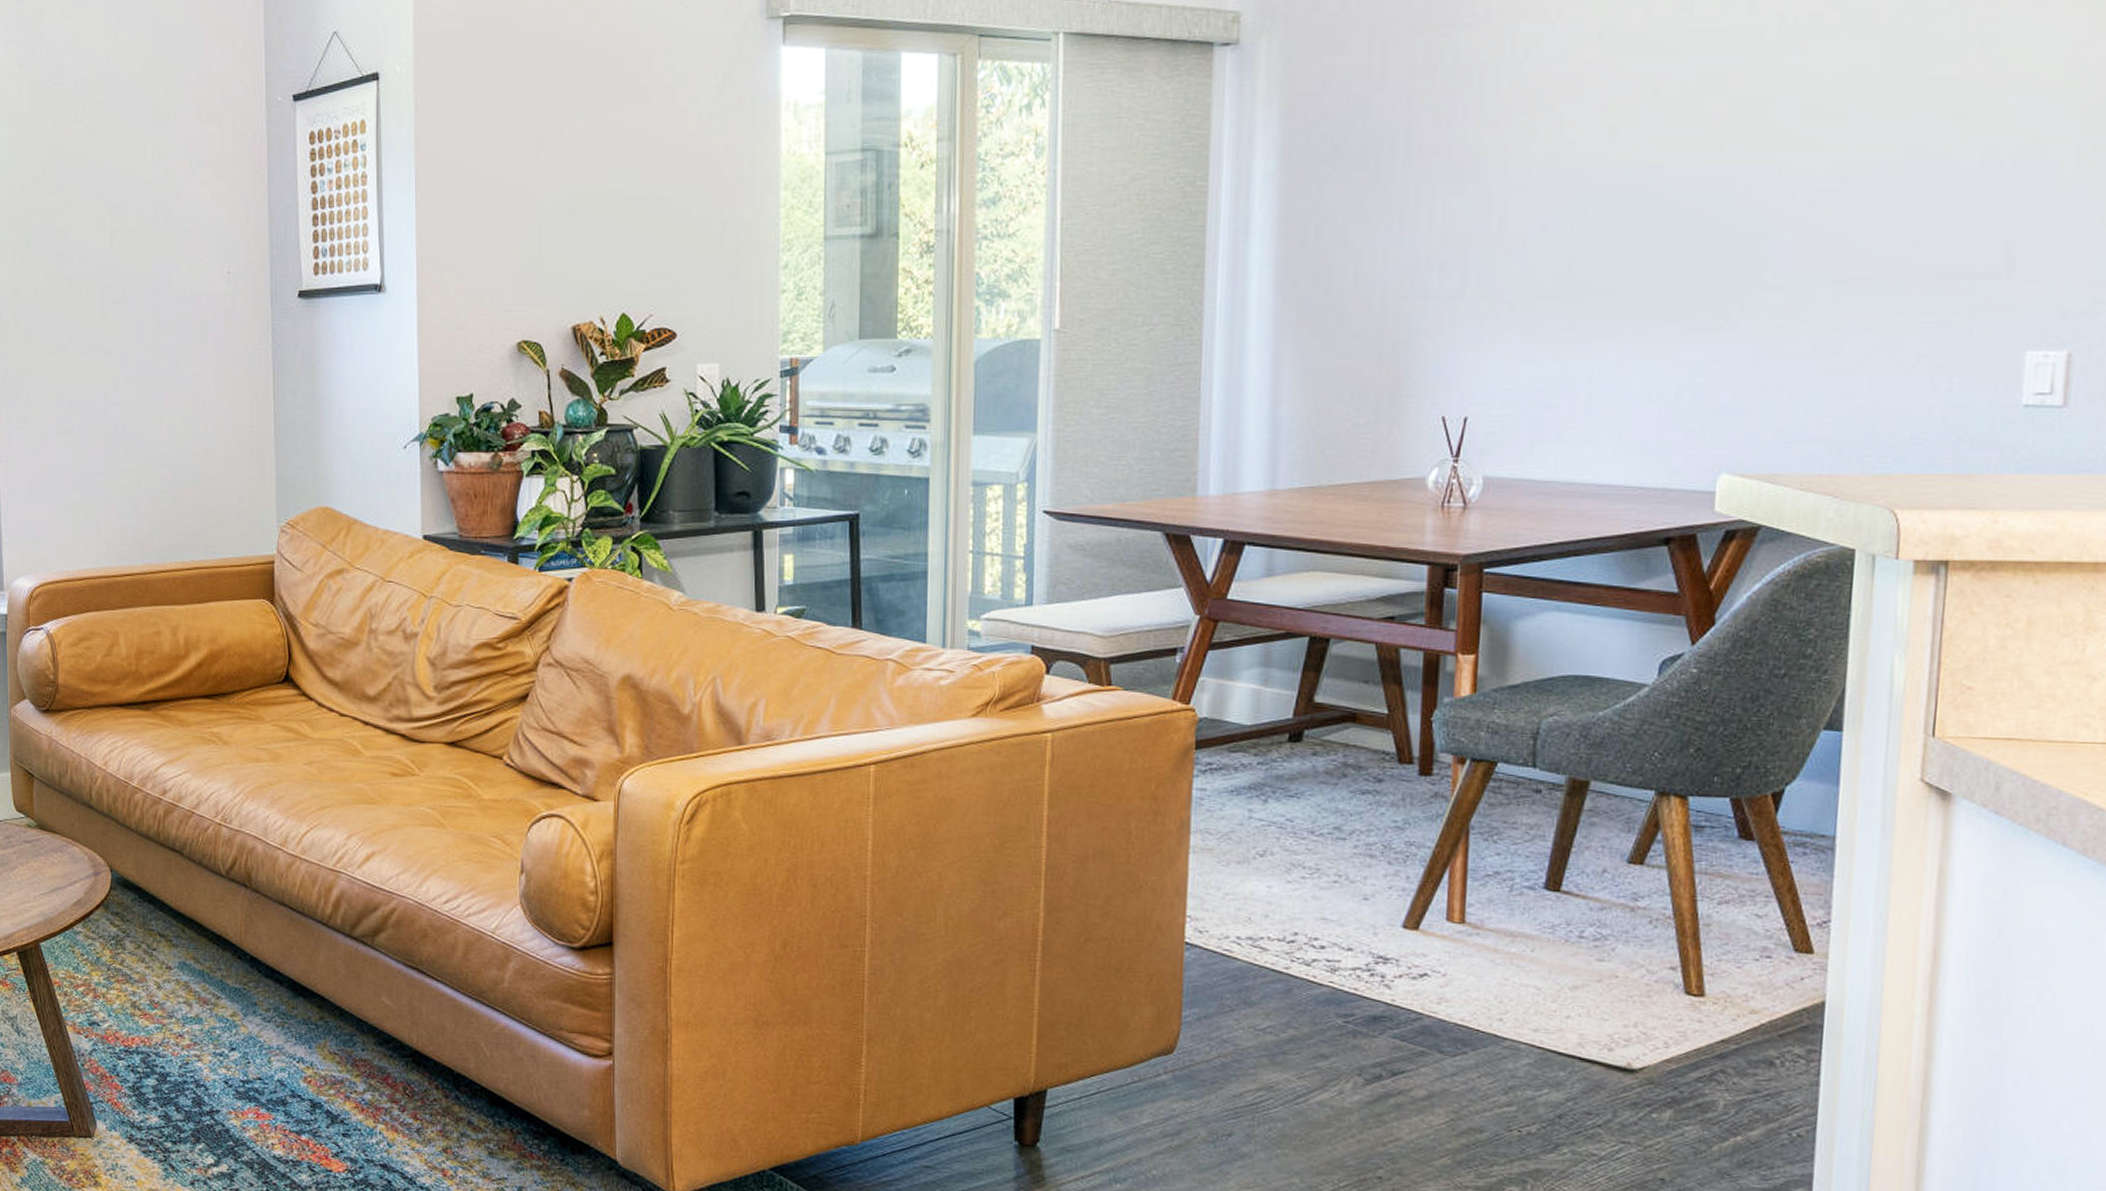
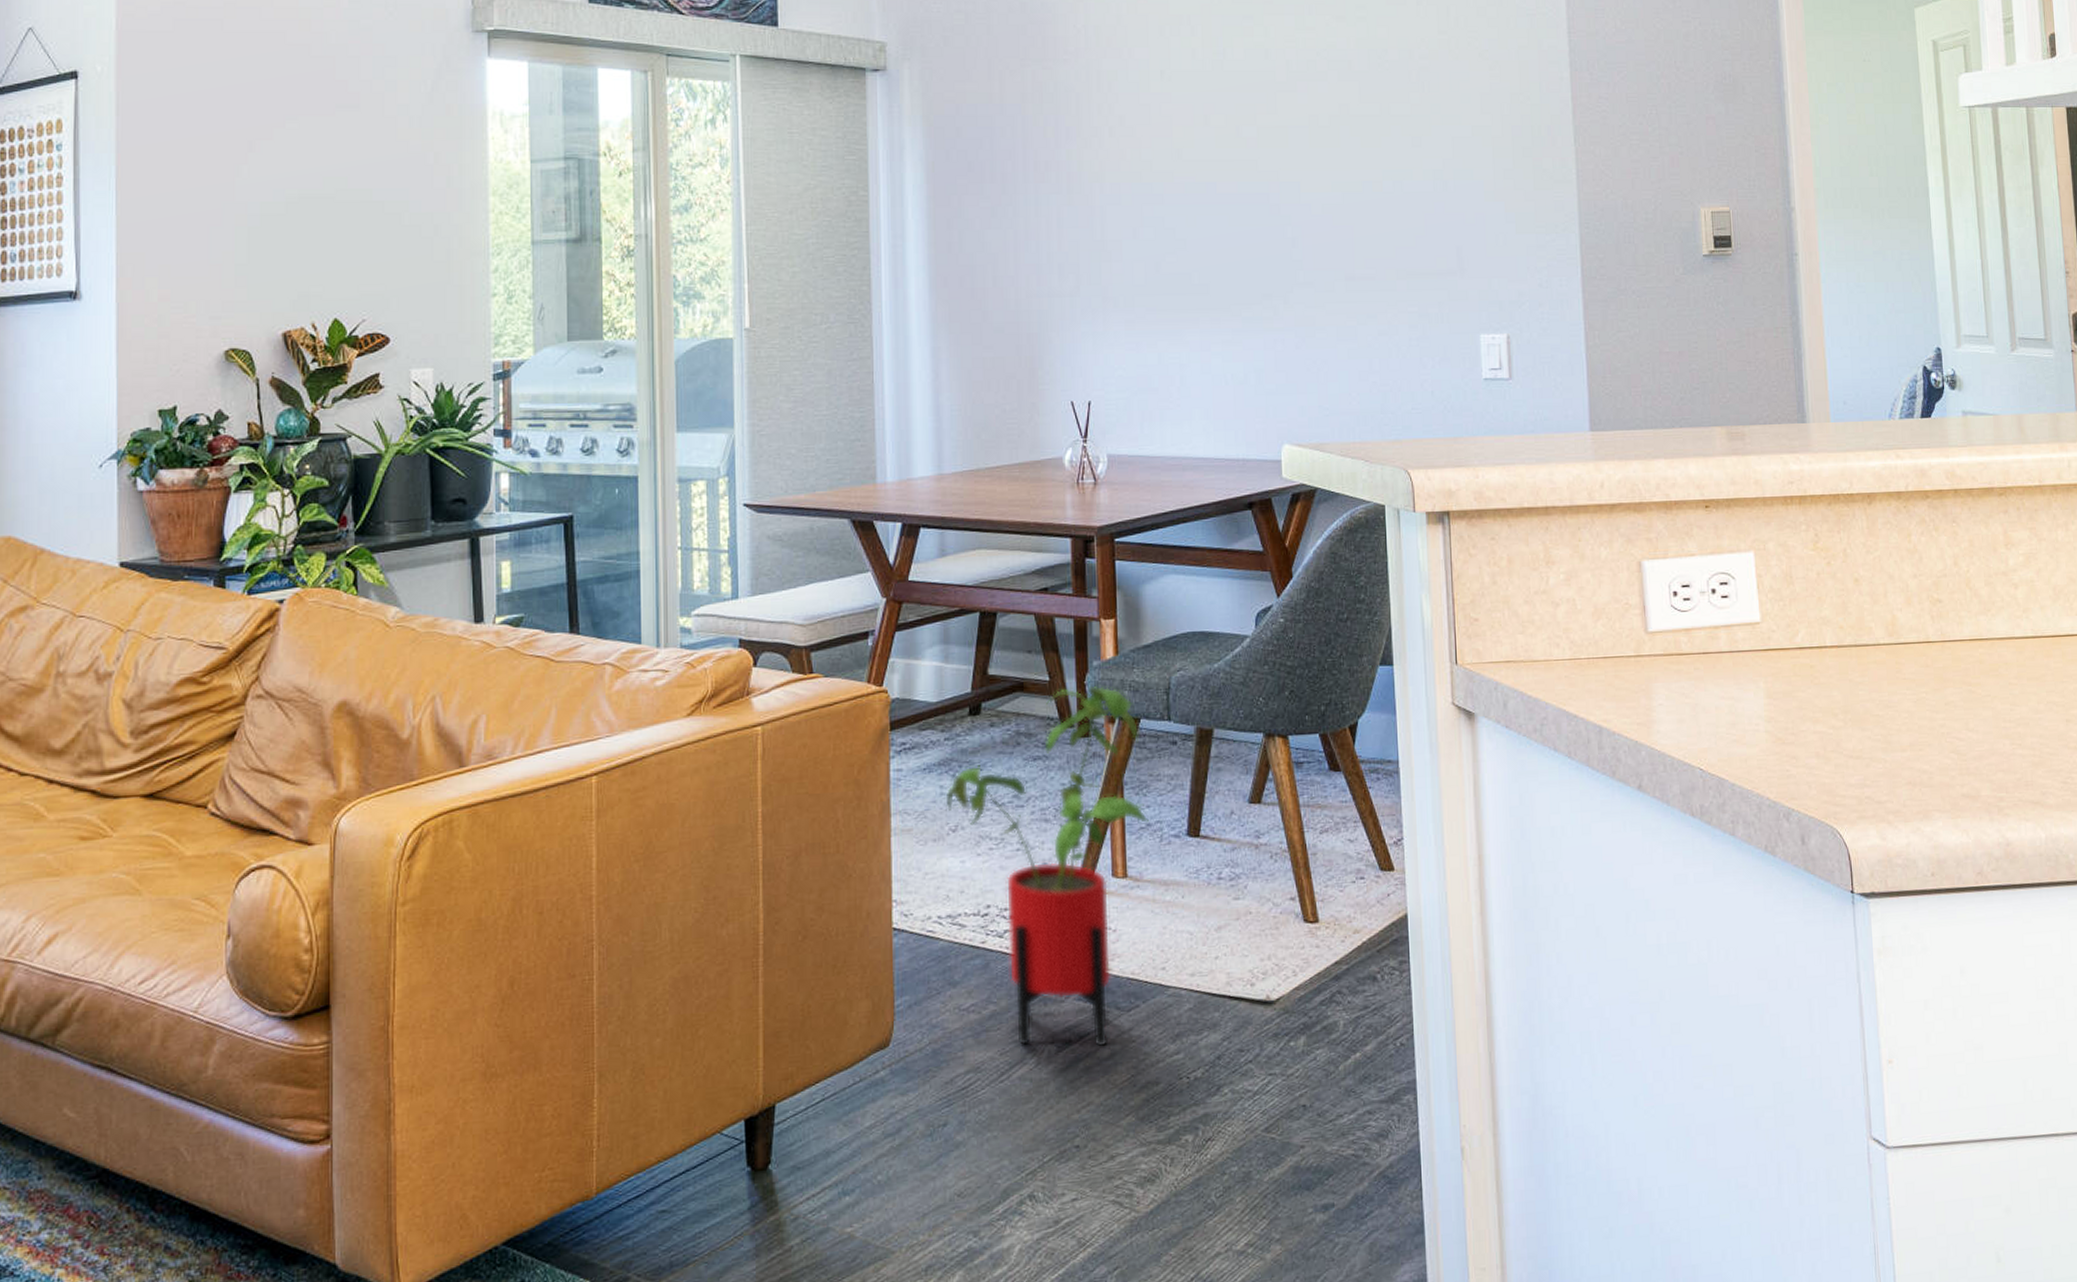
house plant: none [1252,723,1498,1086] -> present [944,685,1149,1046]

